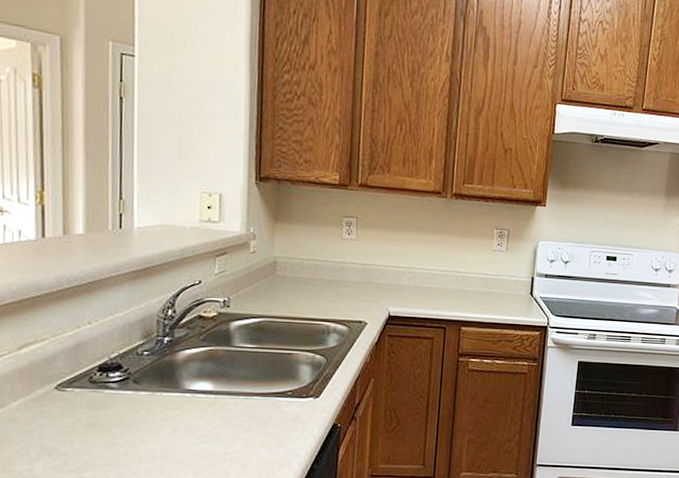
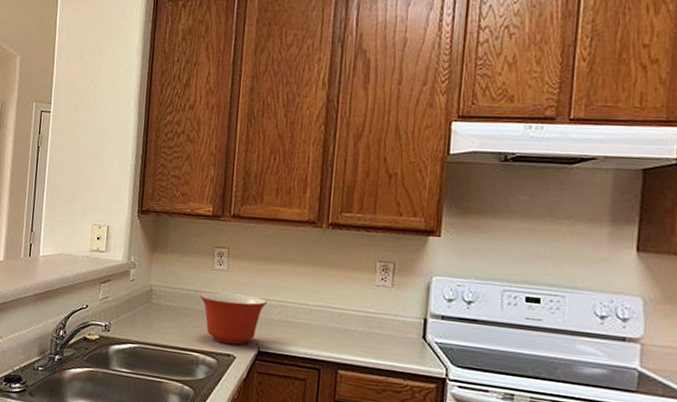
mixing bowl: none [328,261,397,312] -> present [199,292,268,345]

